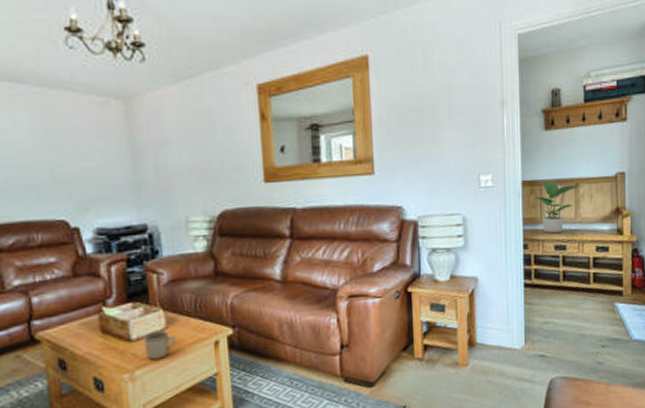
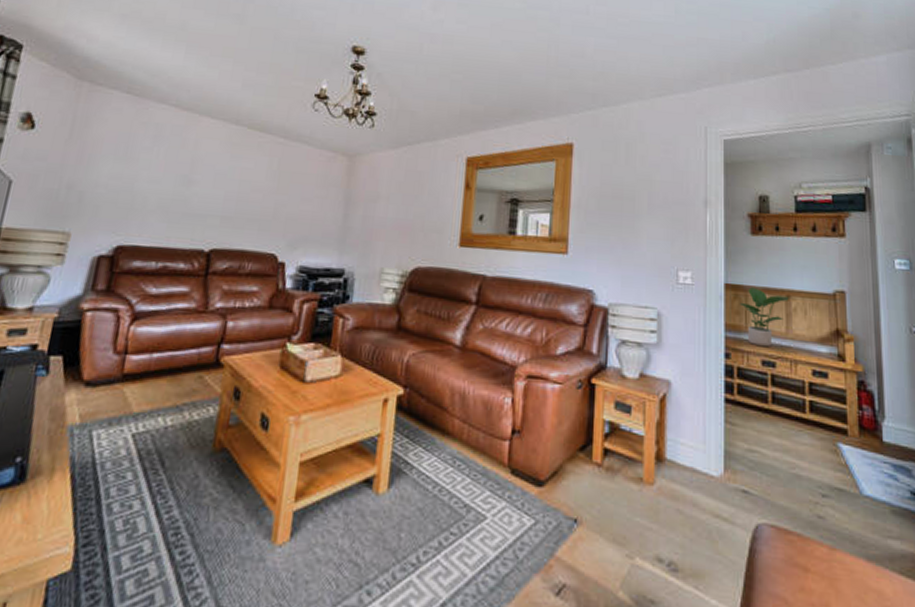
mug: present [144,331,176,360] -> none [315,376,348,407]

